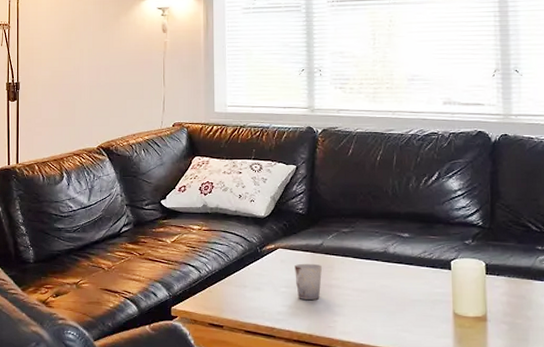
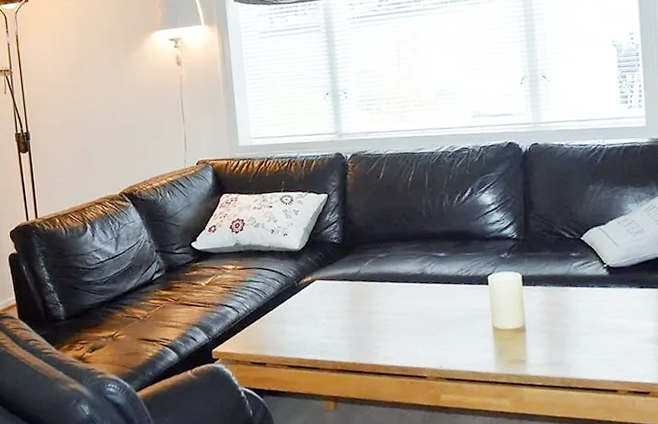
cup: present [295,263,322,300] -> none [333,292,361,329]

